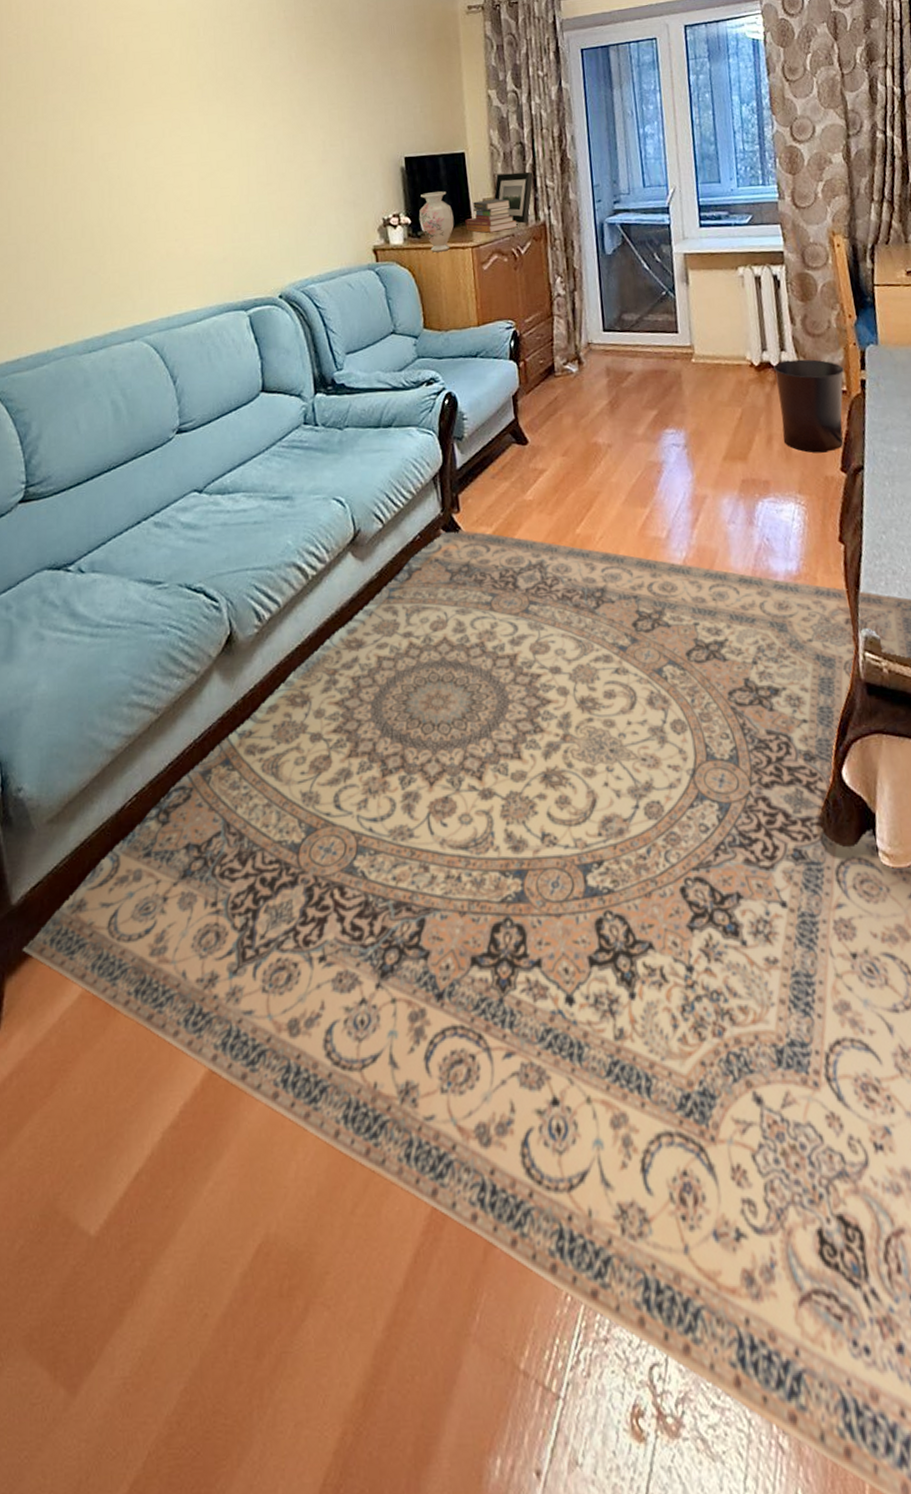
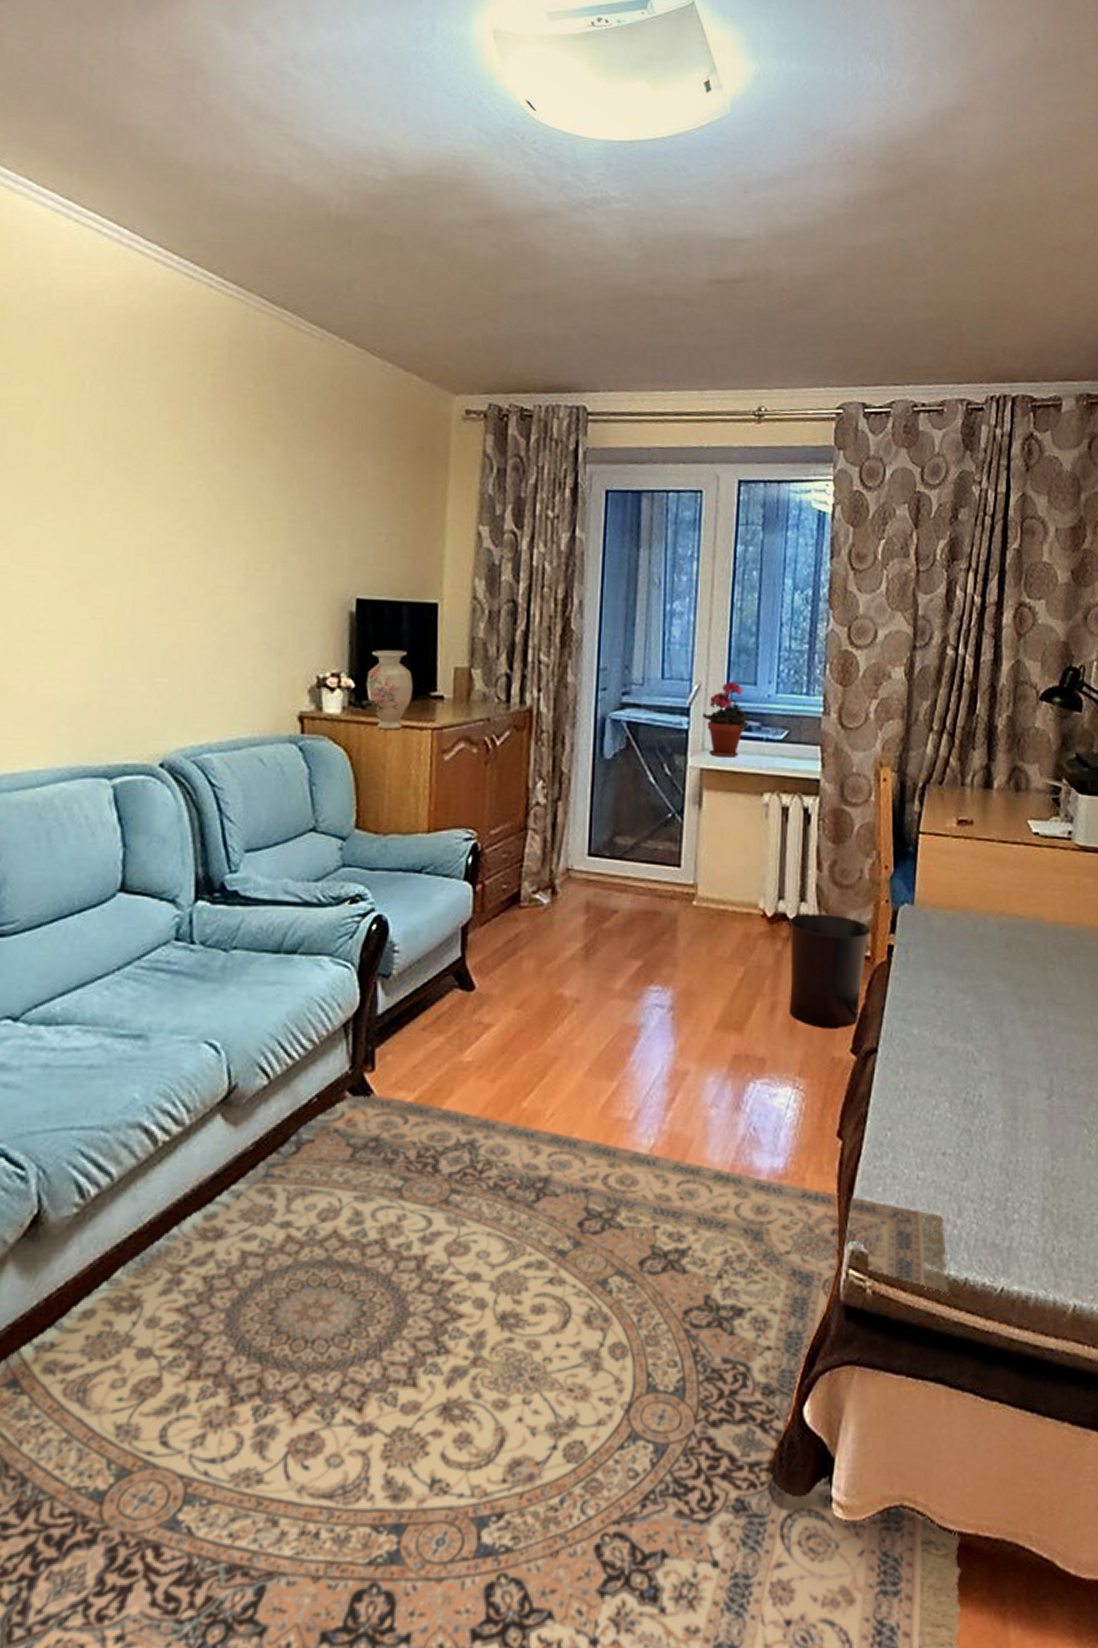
books: present [465,198,517,233] -> none [427,669,495,713]
picture frame: present [494,172,533,224] -> none [470,638,524,706]
potted plant: none [680,181,719,244] -> present [702,680,751,759]

